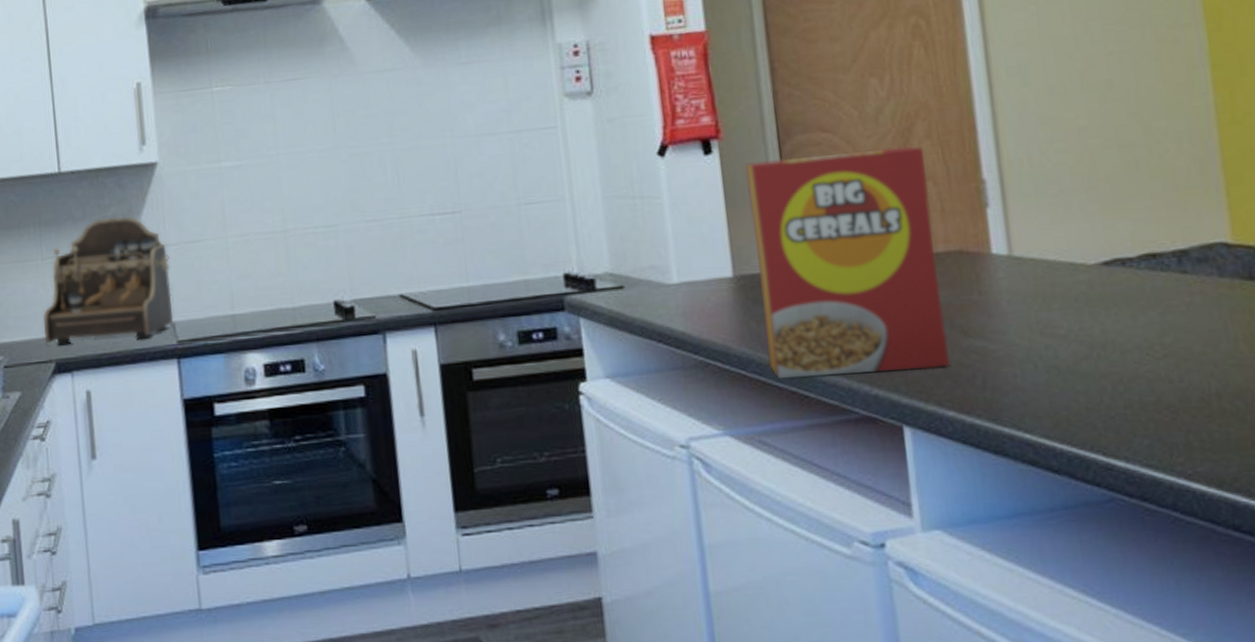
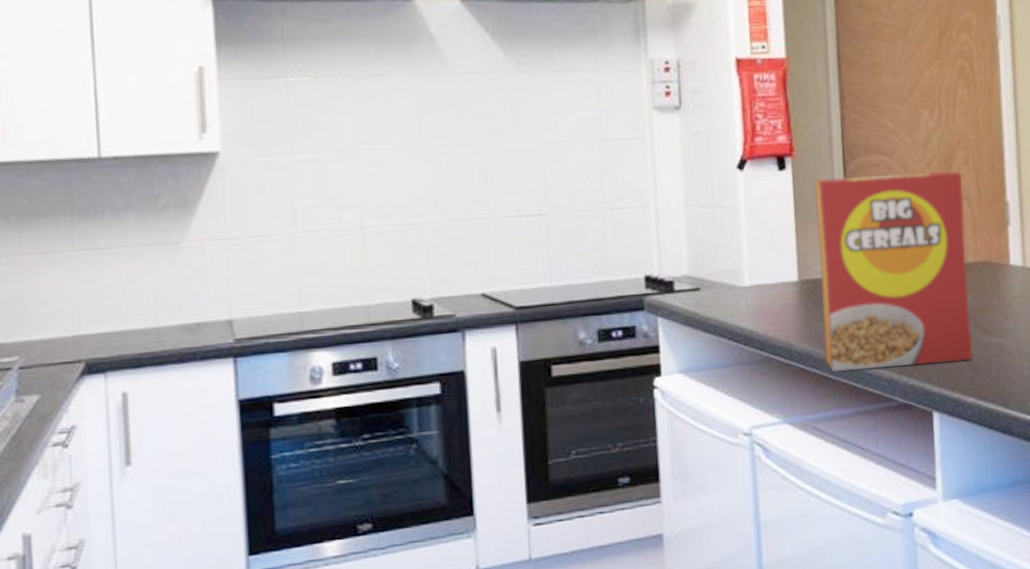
spice rack: present [42,216,173,346] -> none [71,207,230,345]

